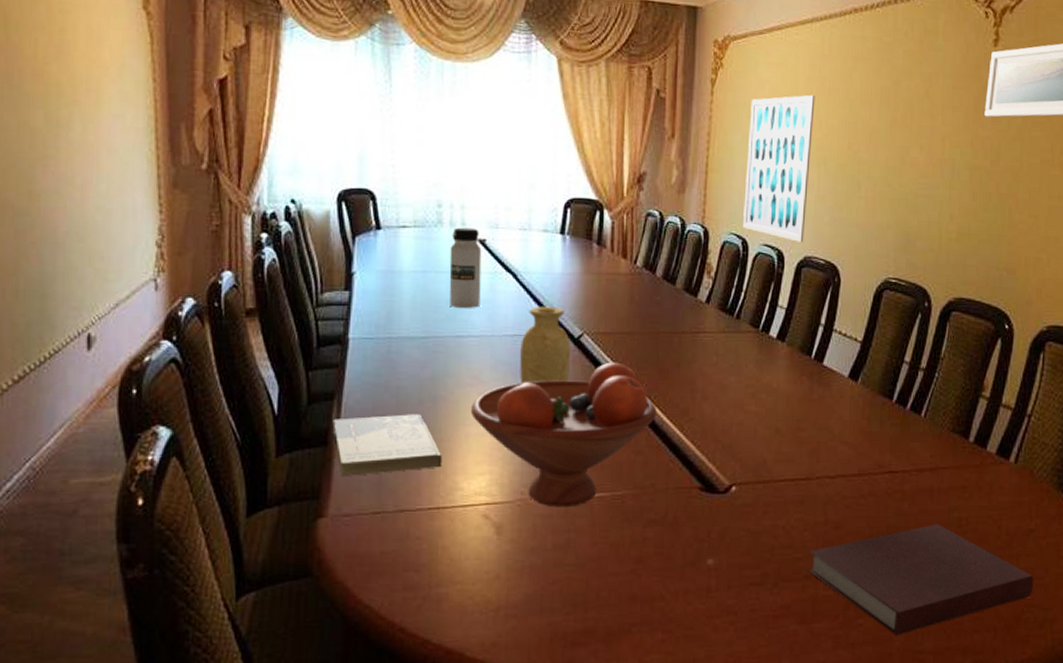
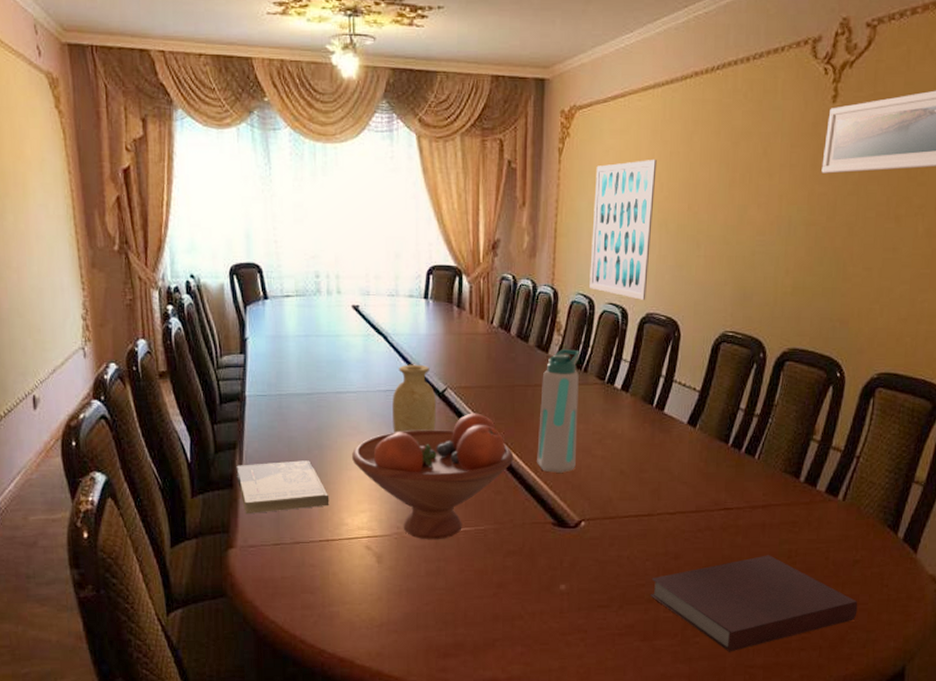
water bottle: present [449,227,482,308] -> none [328,295,356,367]
water bottle: none [683,293,733,431] -> present [537,349,581,473]

